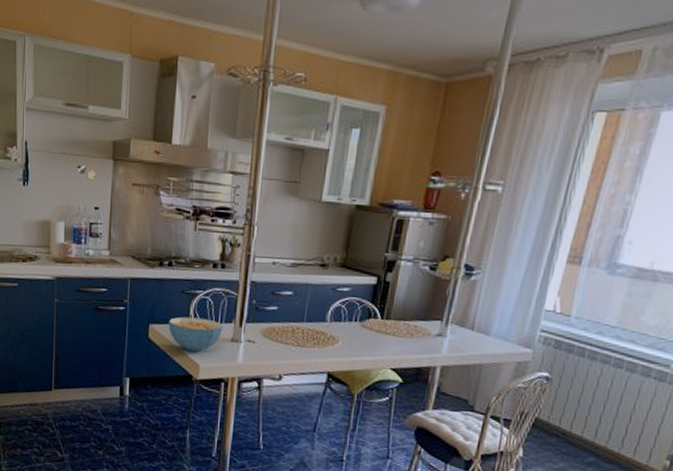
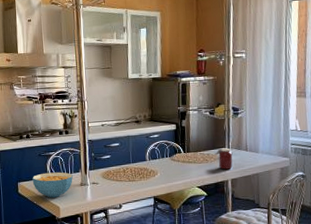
jar: none [422,321,451,352] -> present [213,148,233,170]

